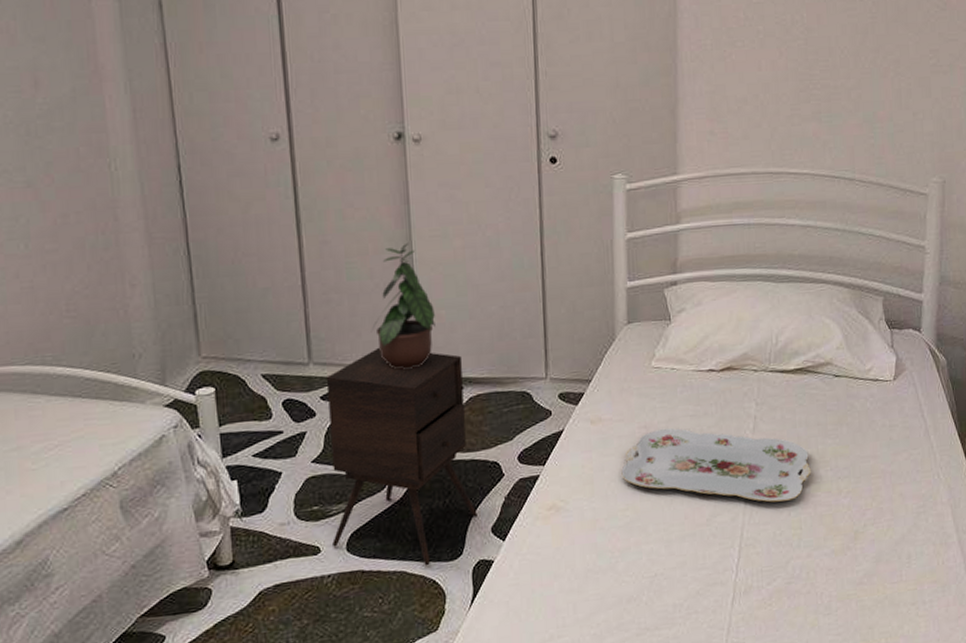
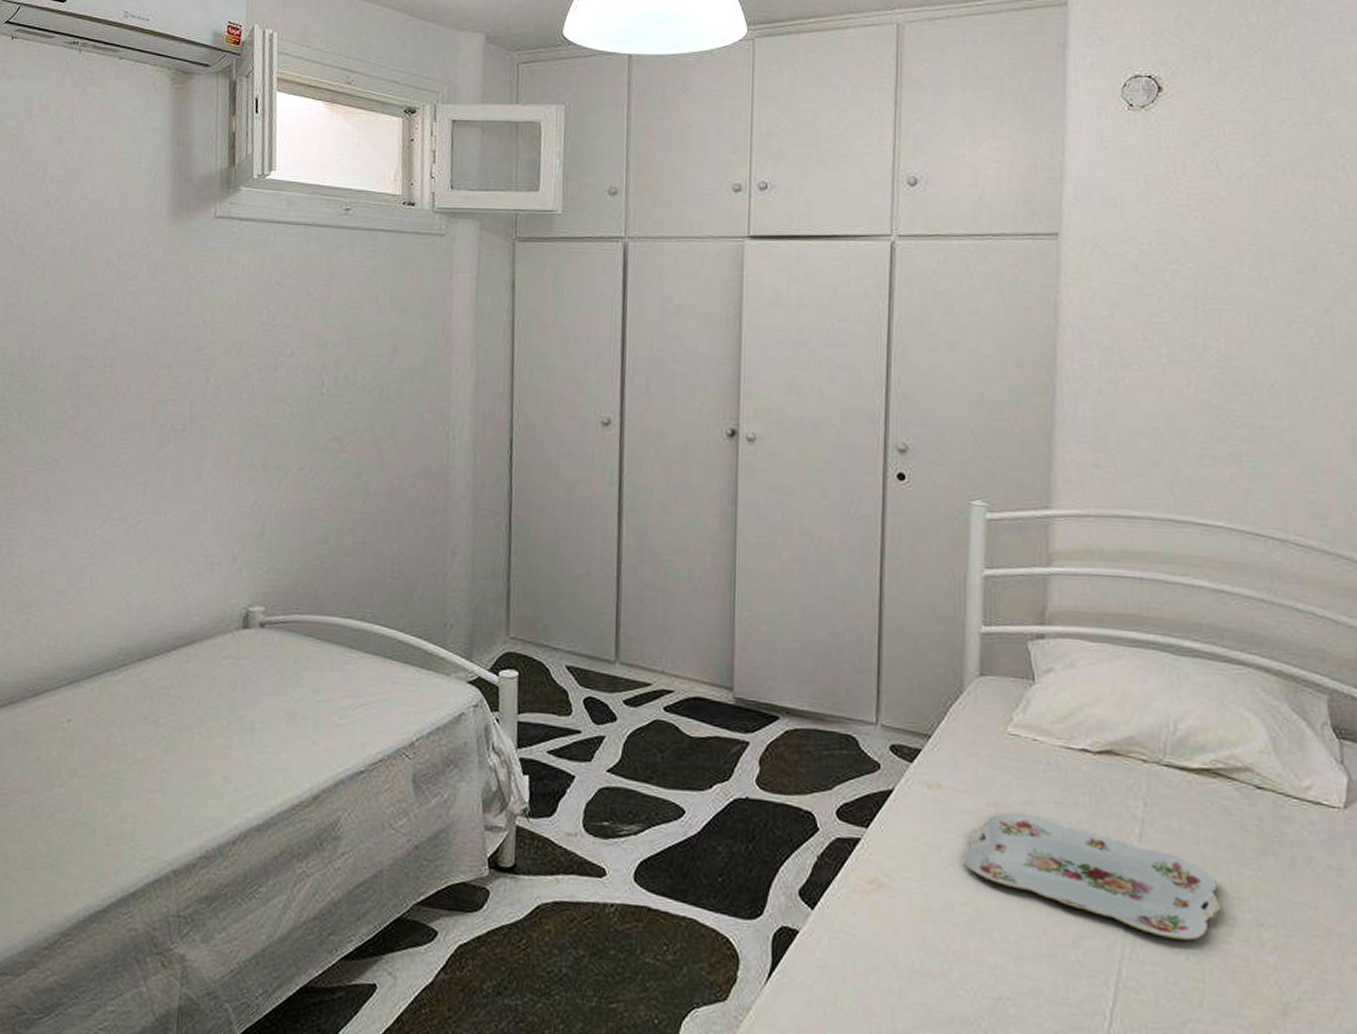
side table: present [326,347,478,566] -> none [619,656,784,920]
potted plant: present [372,242,435,370] -> none [685,547,754,687]

